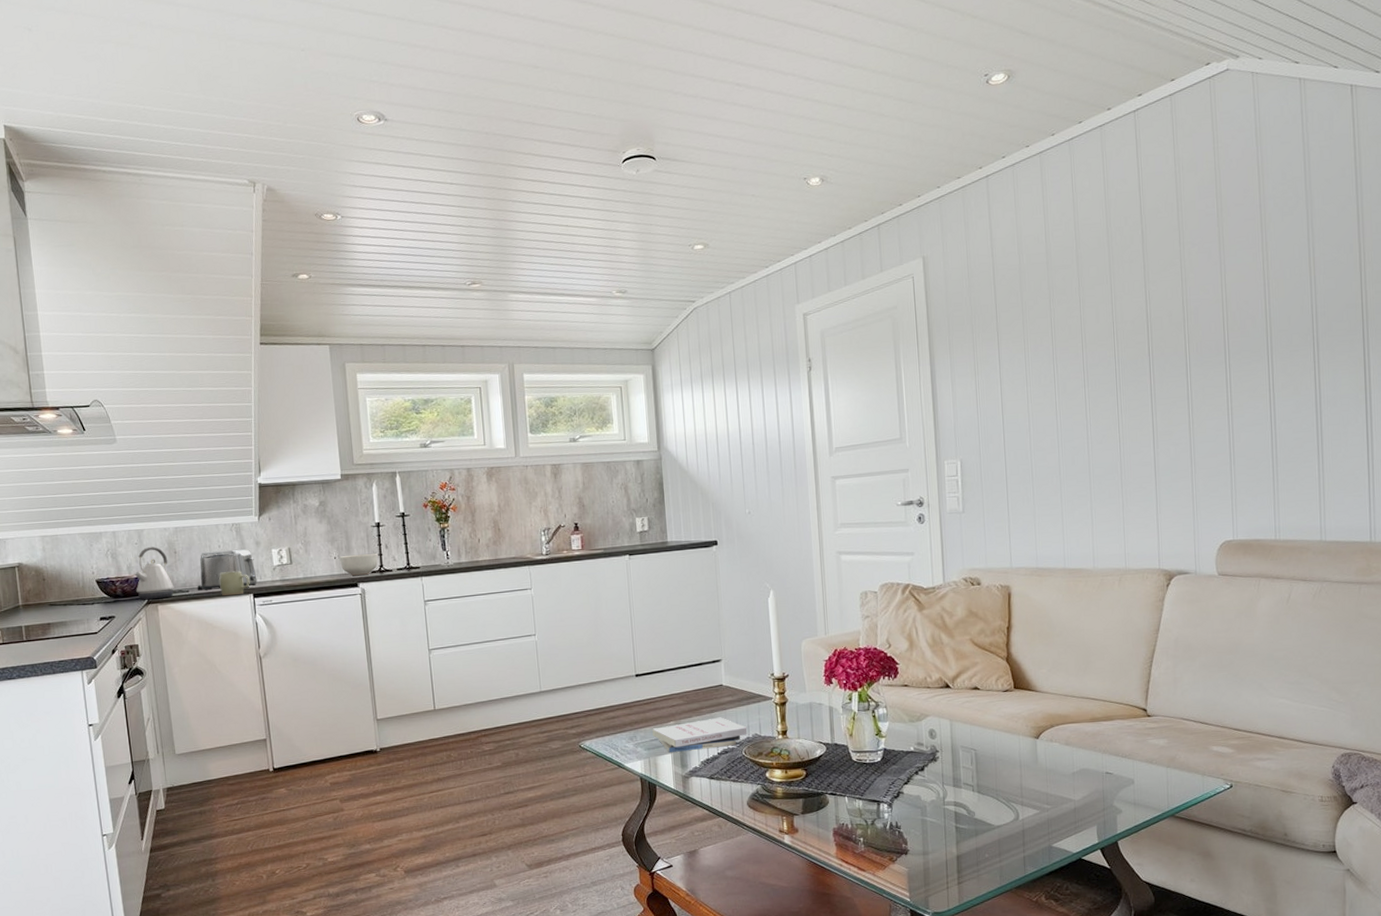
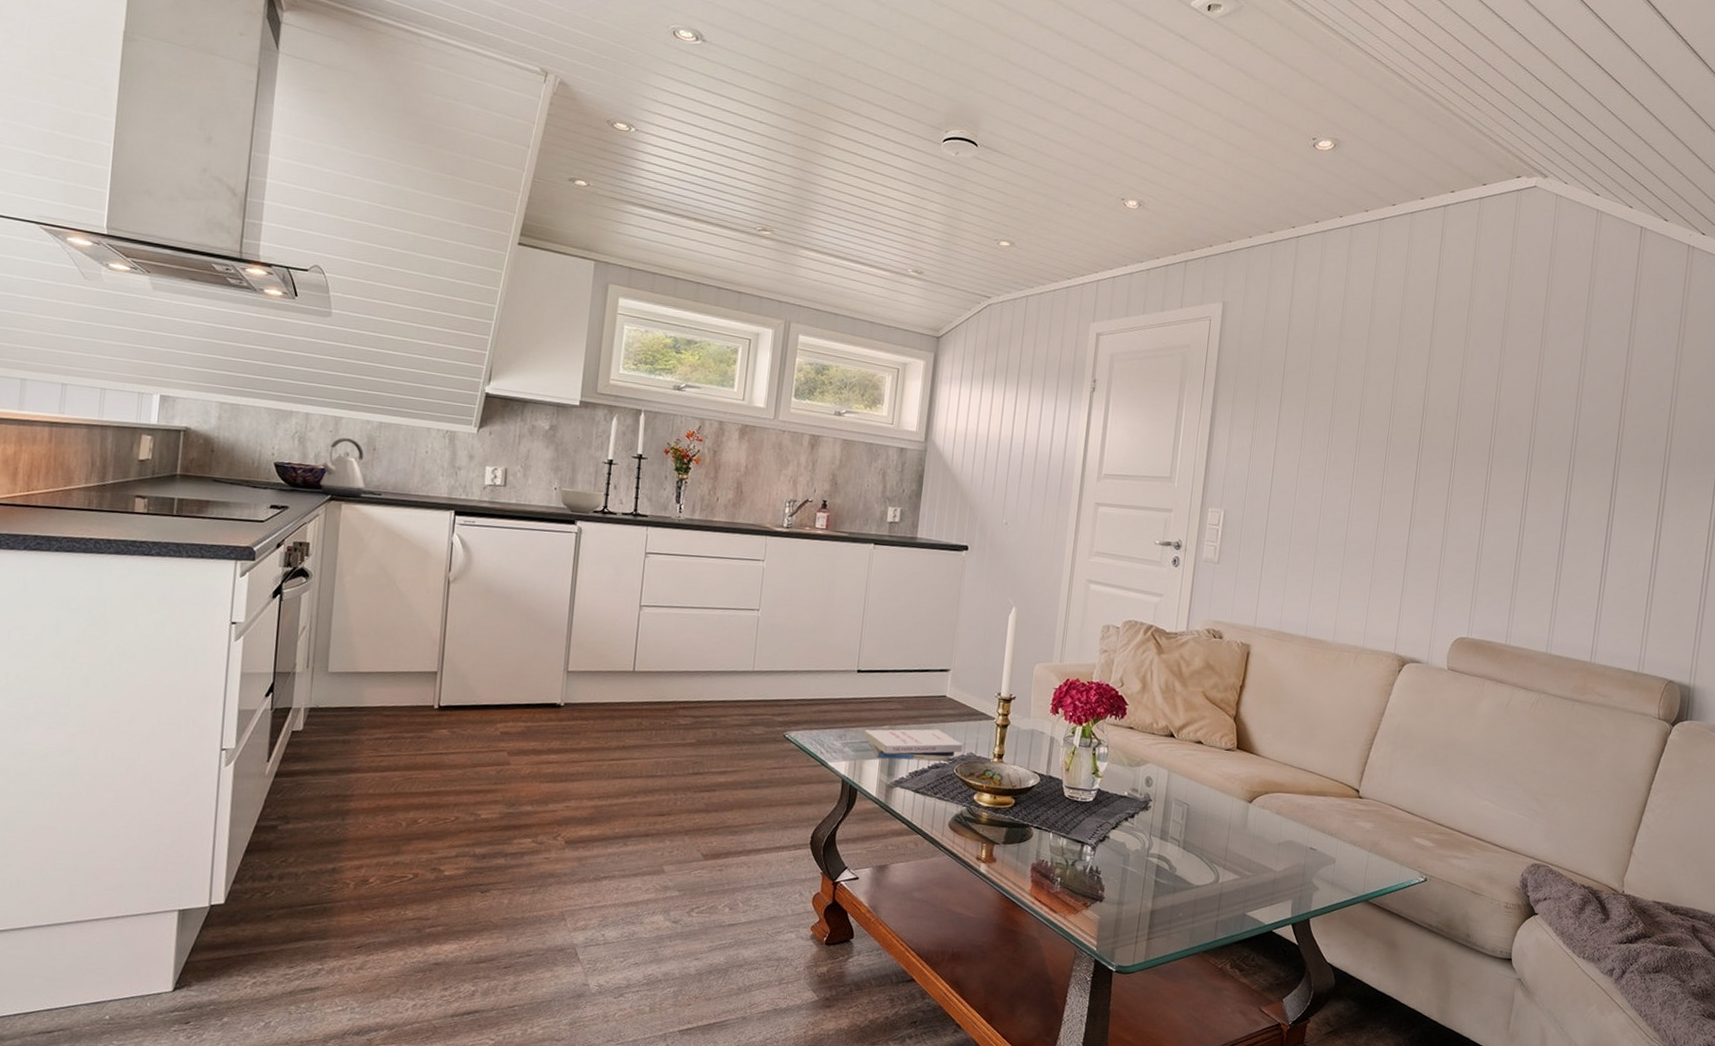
toaster: present [197,549,257,591] -> none [391,455,464,503]
mug: present [219,571,250,596] -> none [418,481,454,509]

